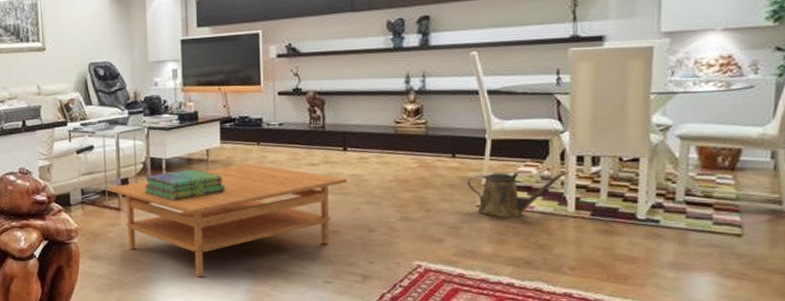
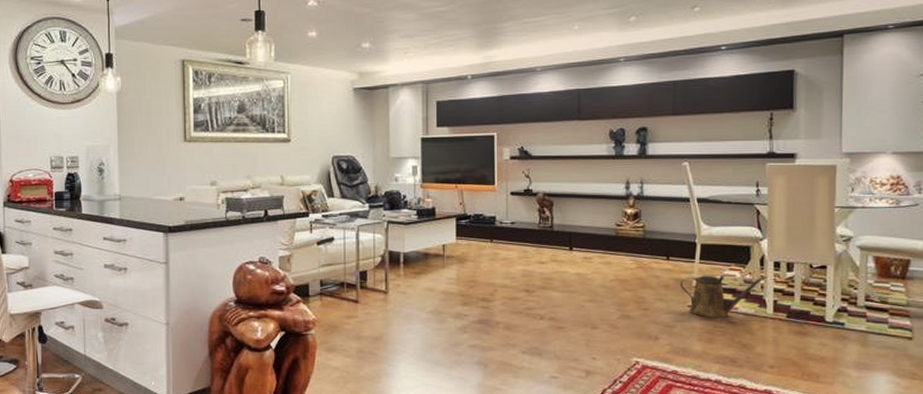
coffee table: present [109,163,347,278] -> none [347,260,573,371]
stack of books: present [144,169,225,201] -> none [382,264,459,295]

